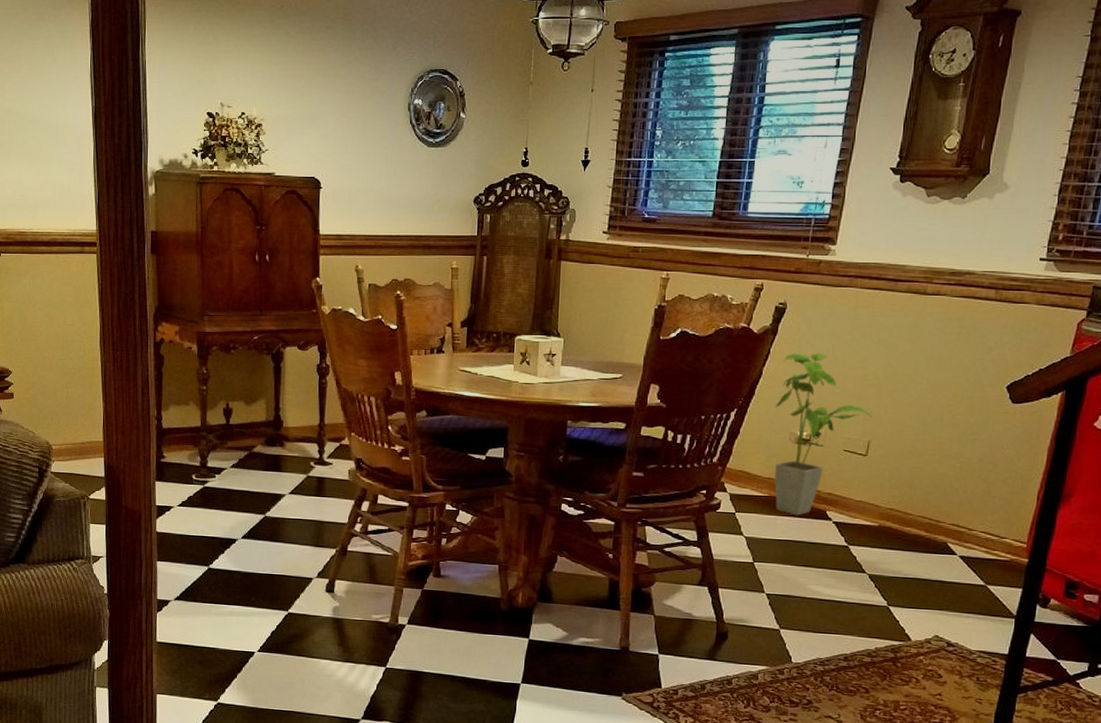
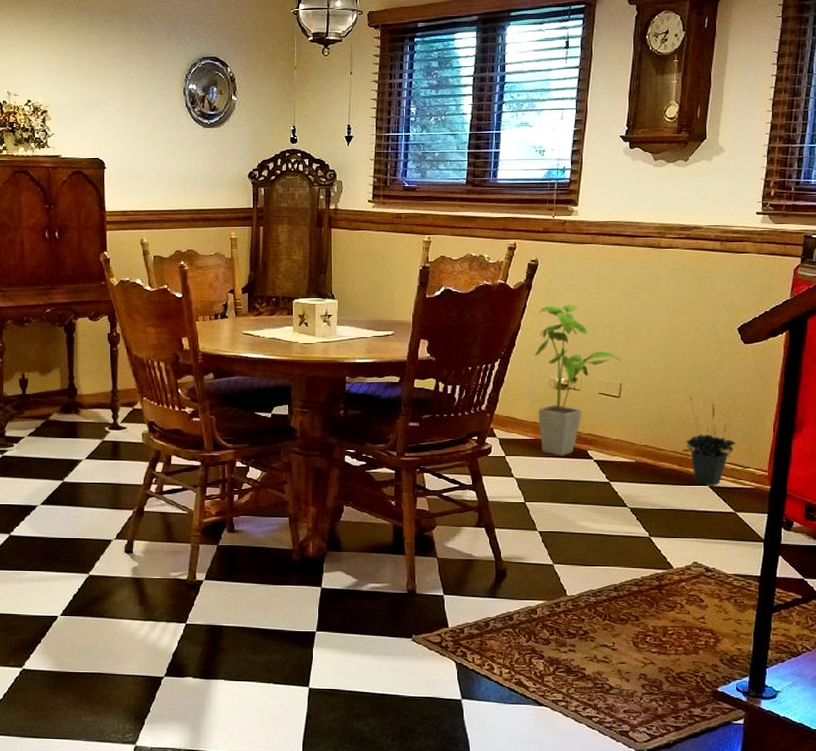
potted plant: none [931,458,993,556] -> present [682,396,736,486]

